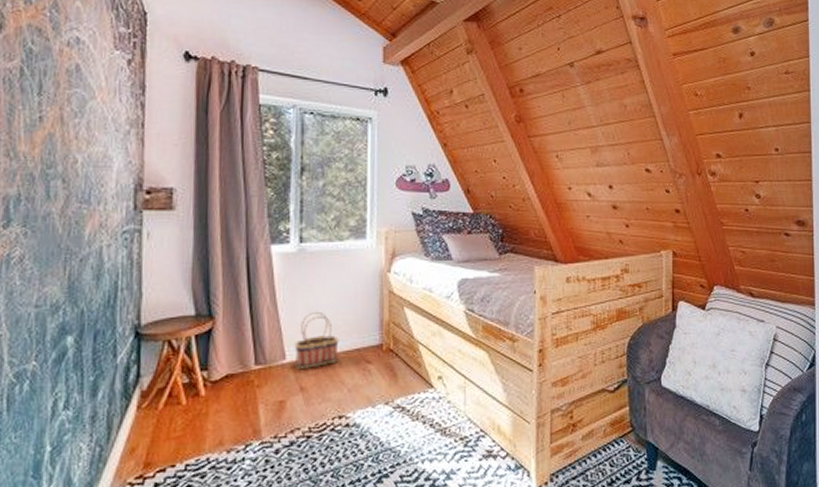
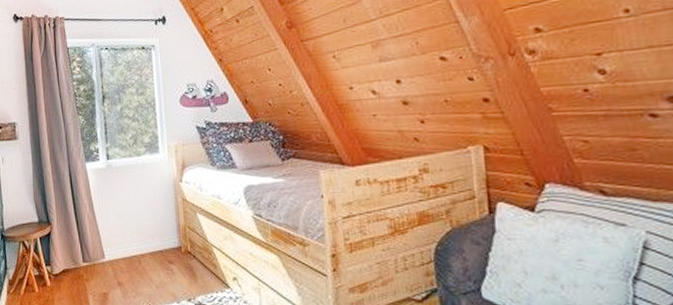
basket: present [294,311,339,369] -> none [110,217,146,266]

